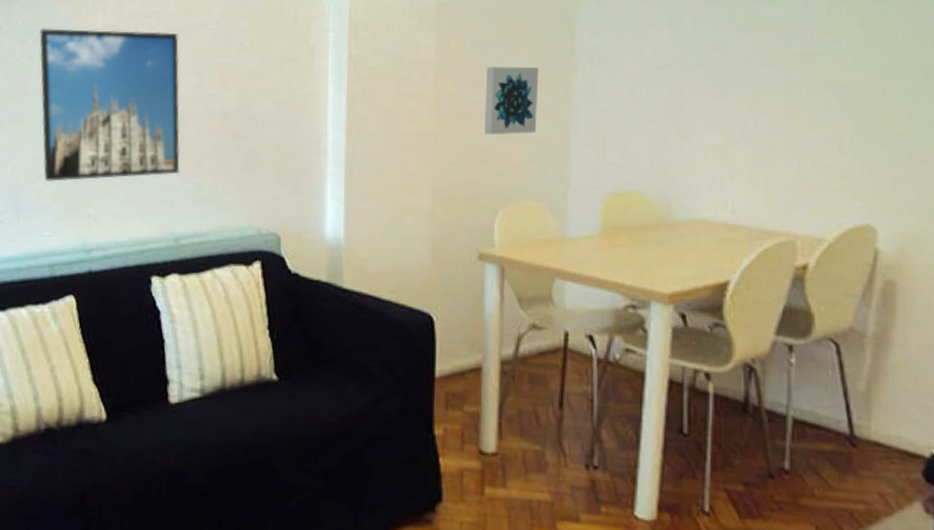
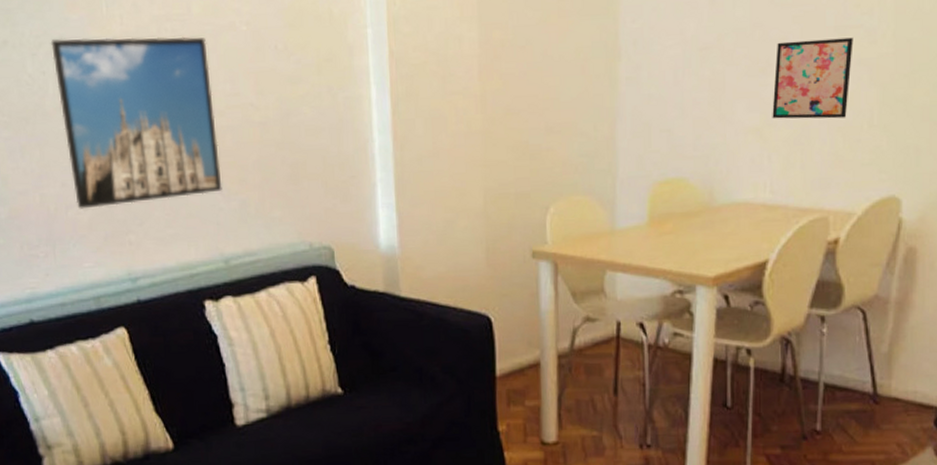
wall art: present [485,66,539,134] -> none [531,55,584,129]
wall art: none [734,64,821,142] -> present [772,37,853,119]

